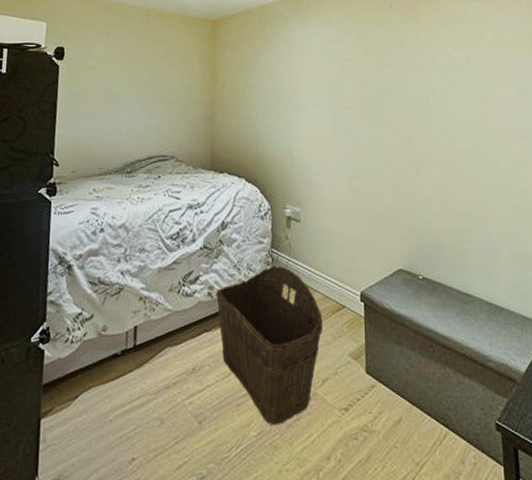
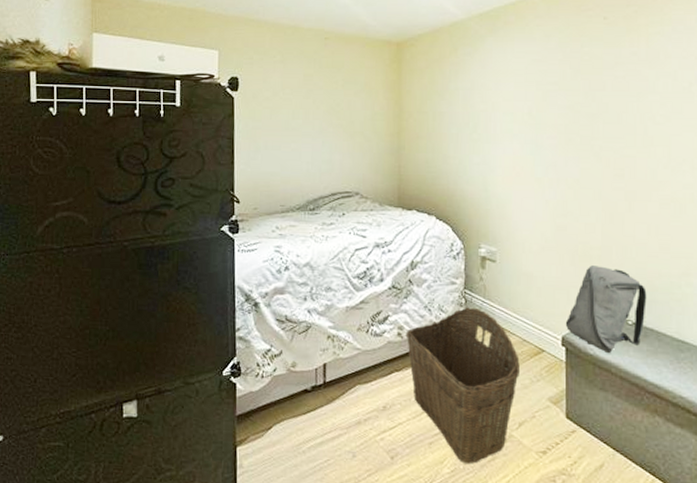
backpack: none [363,224,434,308] -> present [565,265,647,354]

